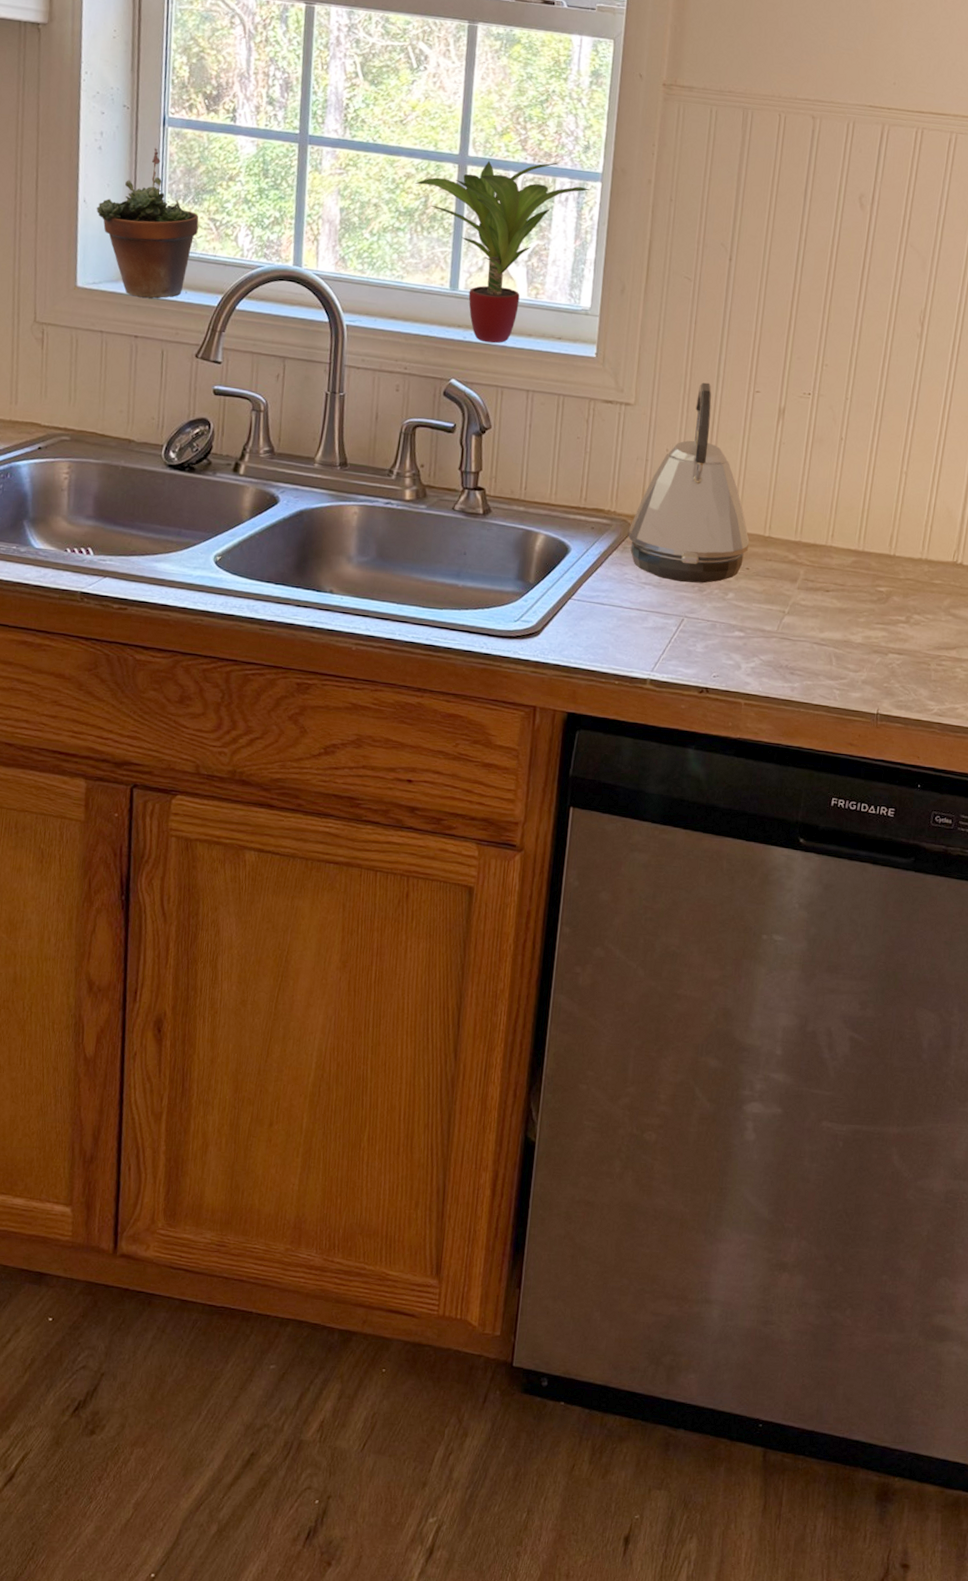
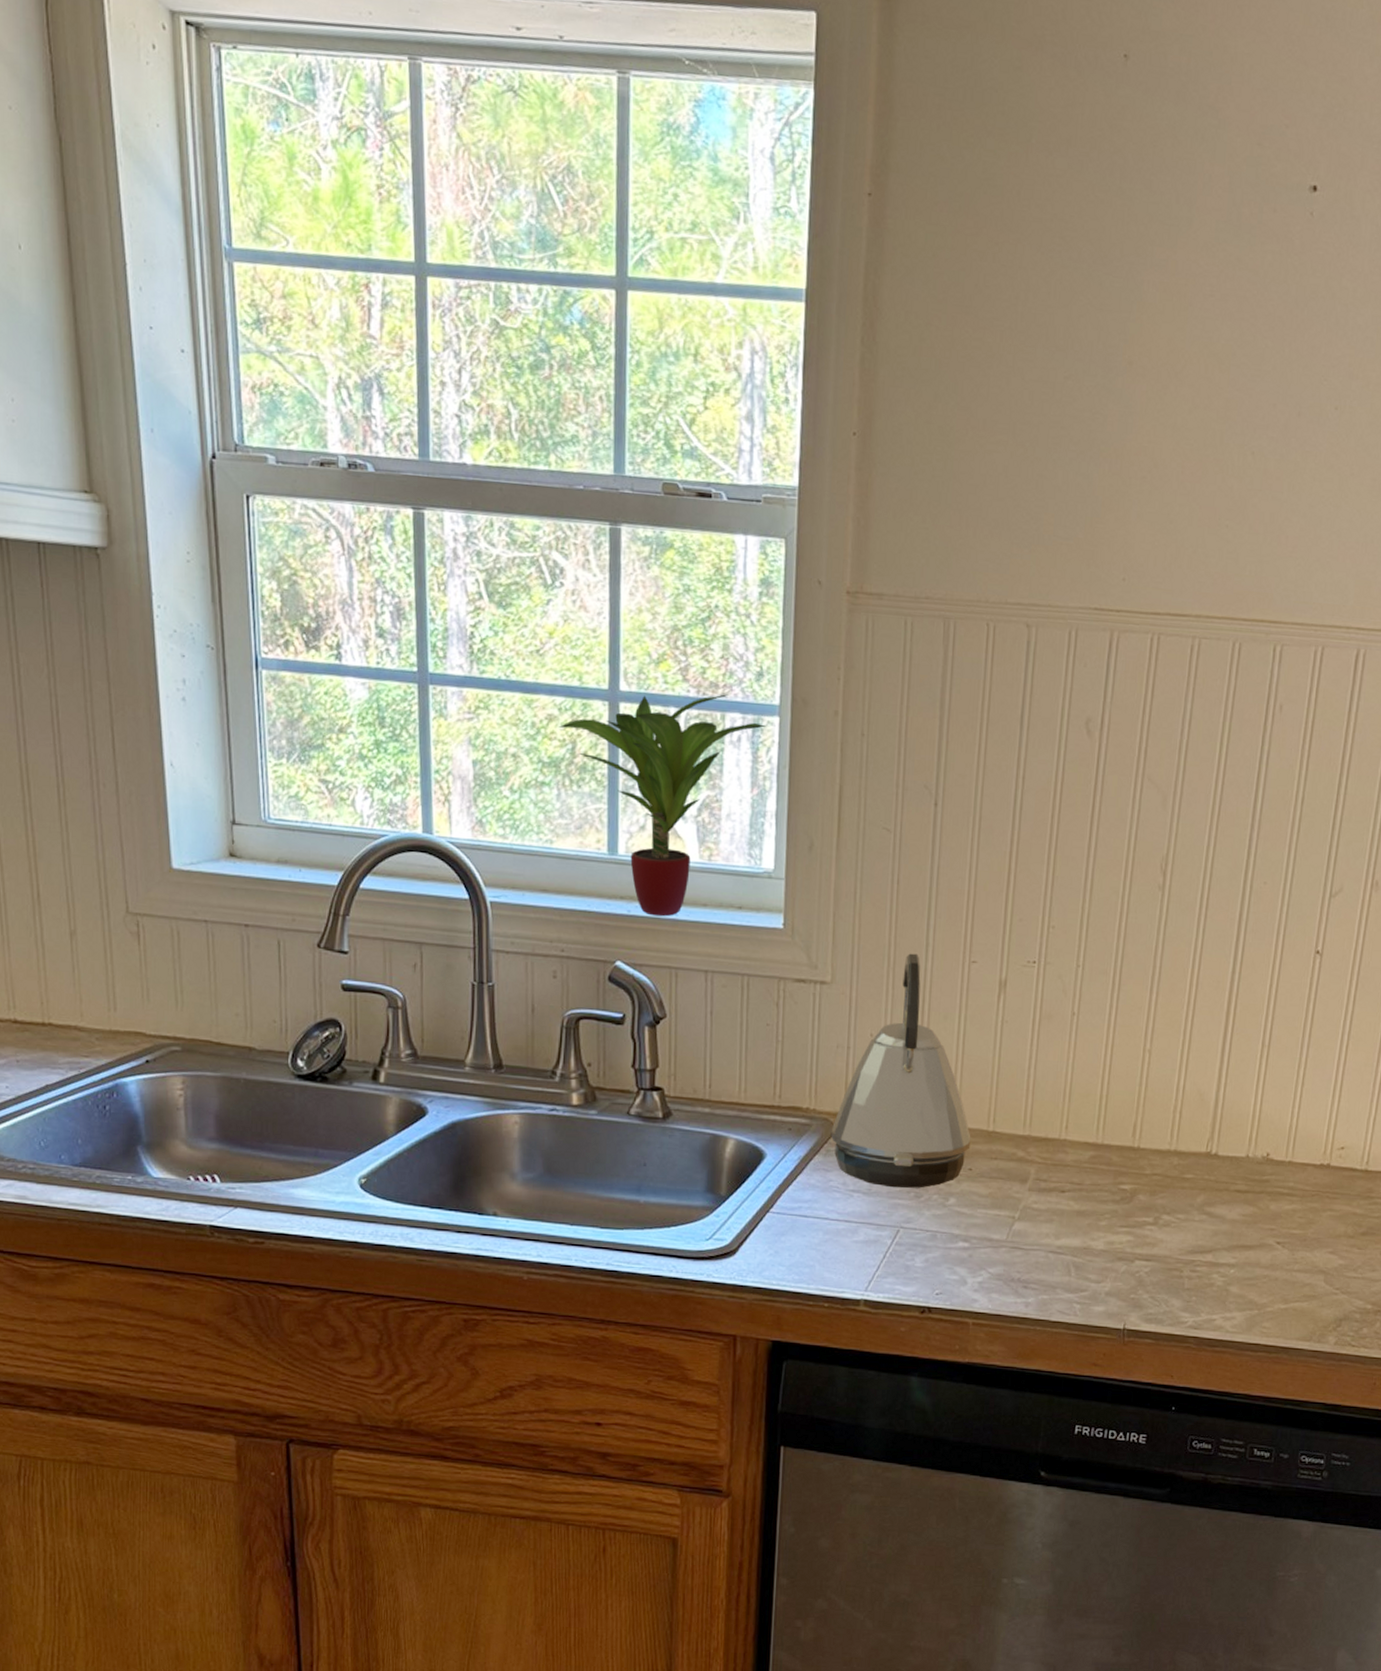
succulent plant: present [96,148,199,299] -> none [186,696,308,880]

